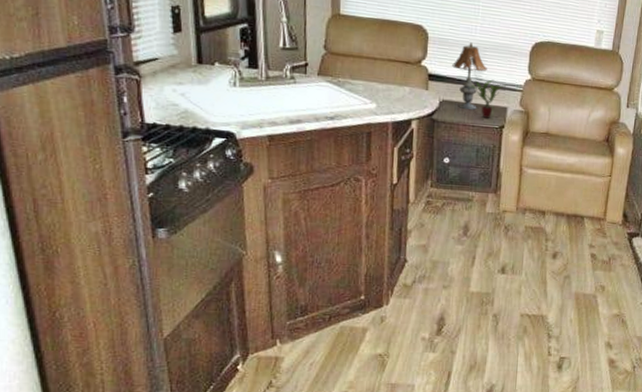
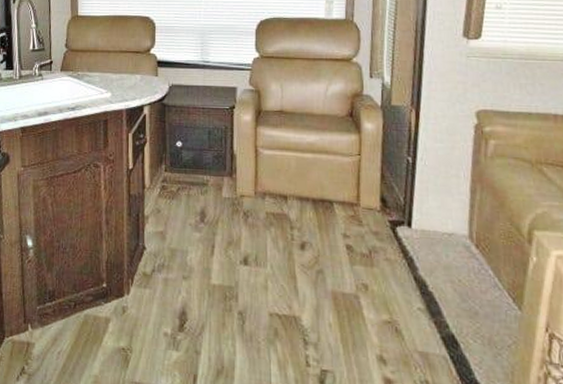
table lamp: present [451,42,487,110] -> none [178,27,213,92]
potted plant: present [470,79,509,118] -> none [197,61,237,99]

